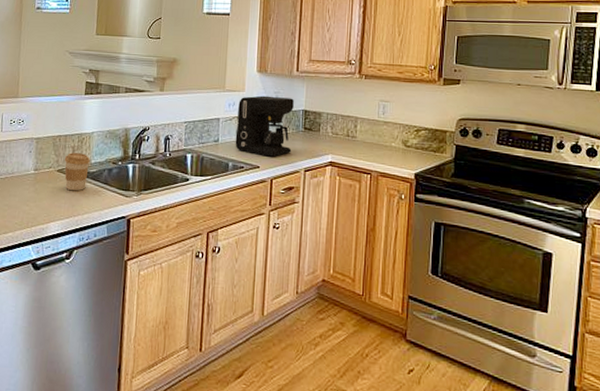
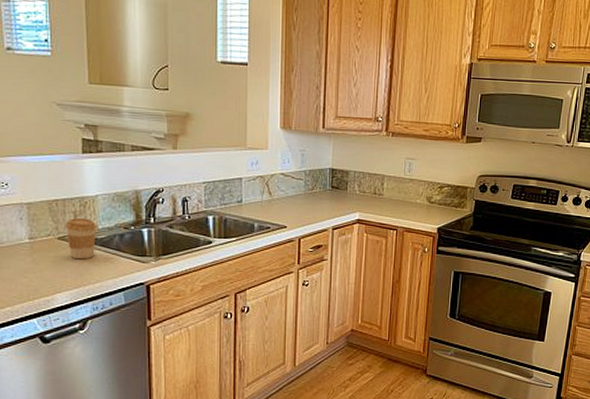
coffee maker: present [235,95,294,157] -> none [260,153,320,216]

